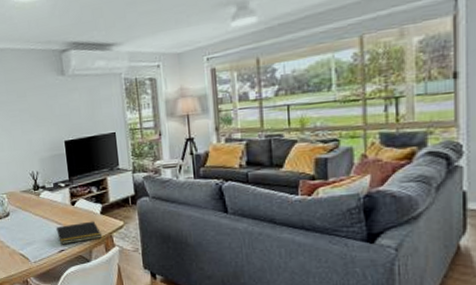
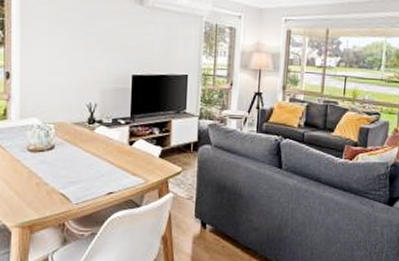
notepad: present [56,221,103,245] -> none [107,164,158,187]

